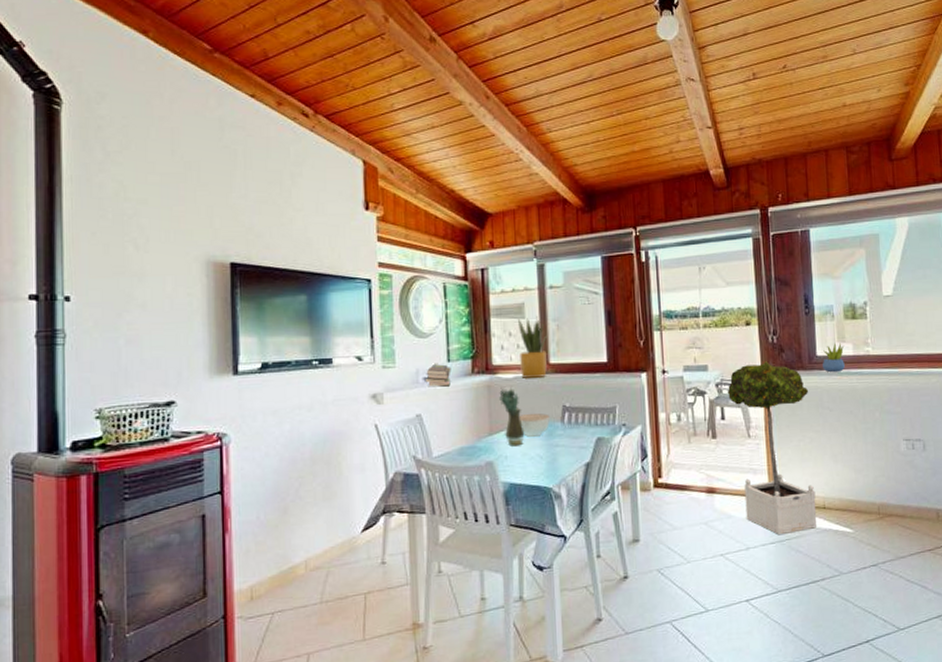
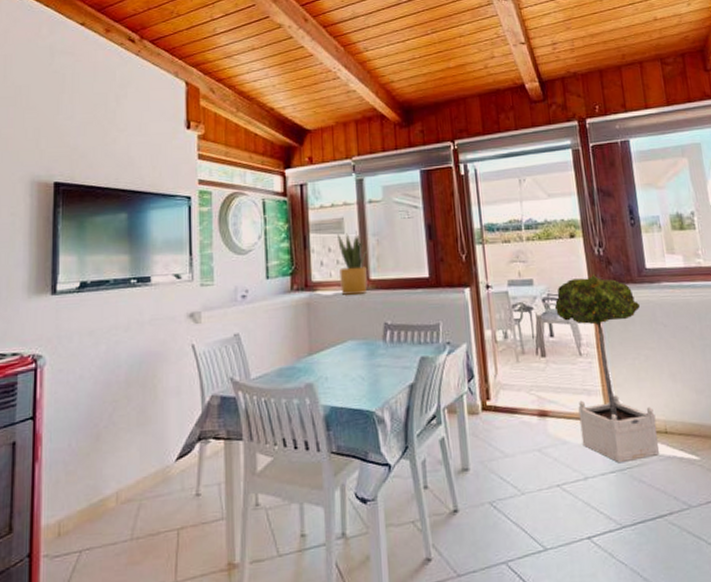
books: present [426,364,451,388] -> none [244,281,270,306]
vase: present [499,386,525,446] -> none [319,304,346,367]
bowl: present [520,413,550,437] -> none [340,332,371,357]
succulent plant: present [822,343,845,373] -> none [652,255,677,286]

